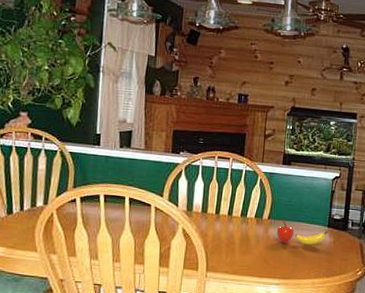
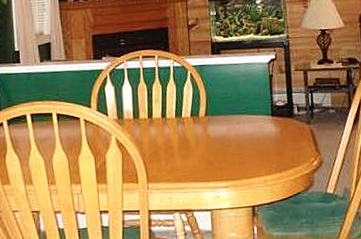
fruit: present [276,219,328,245] -> none [216,114,273,142]

